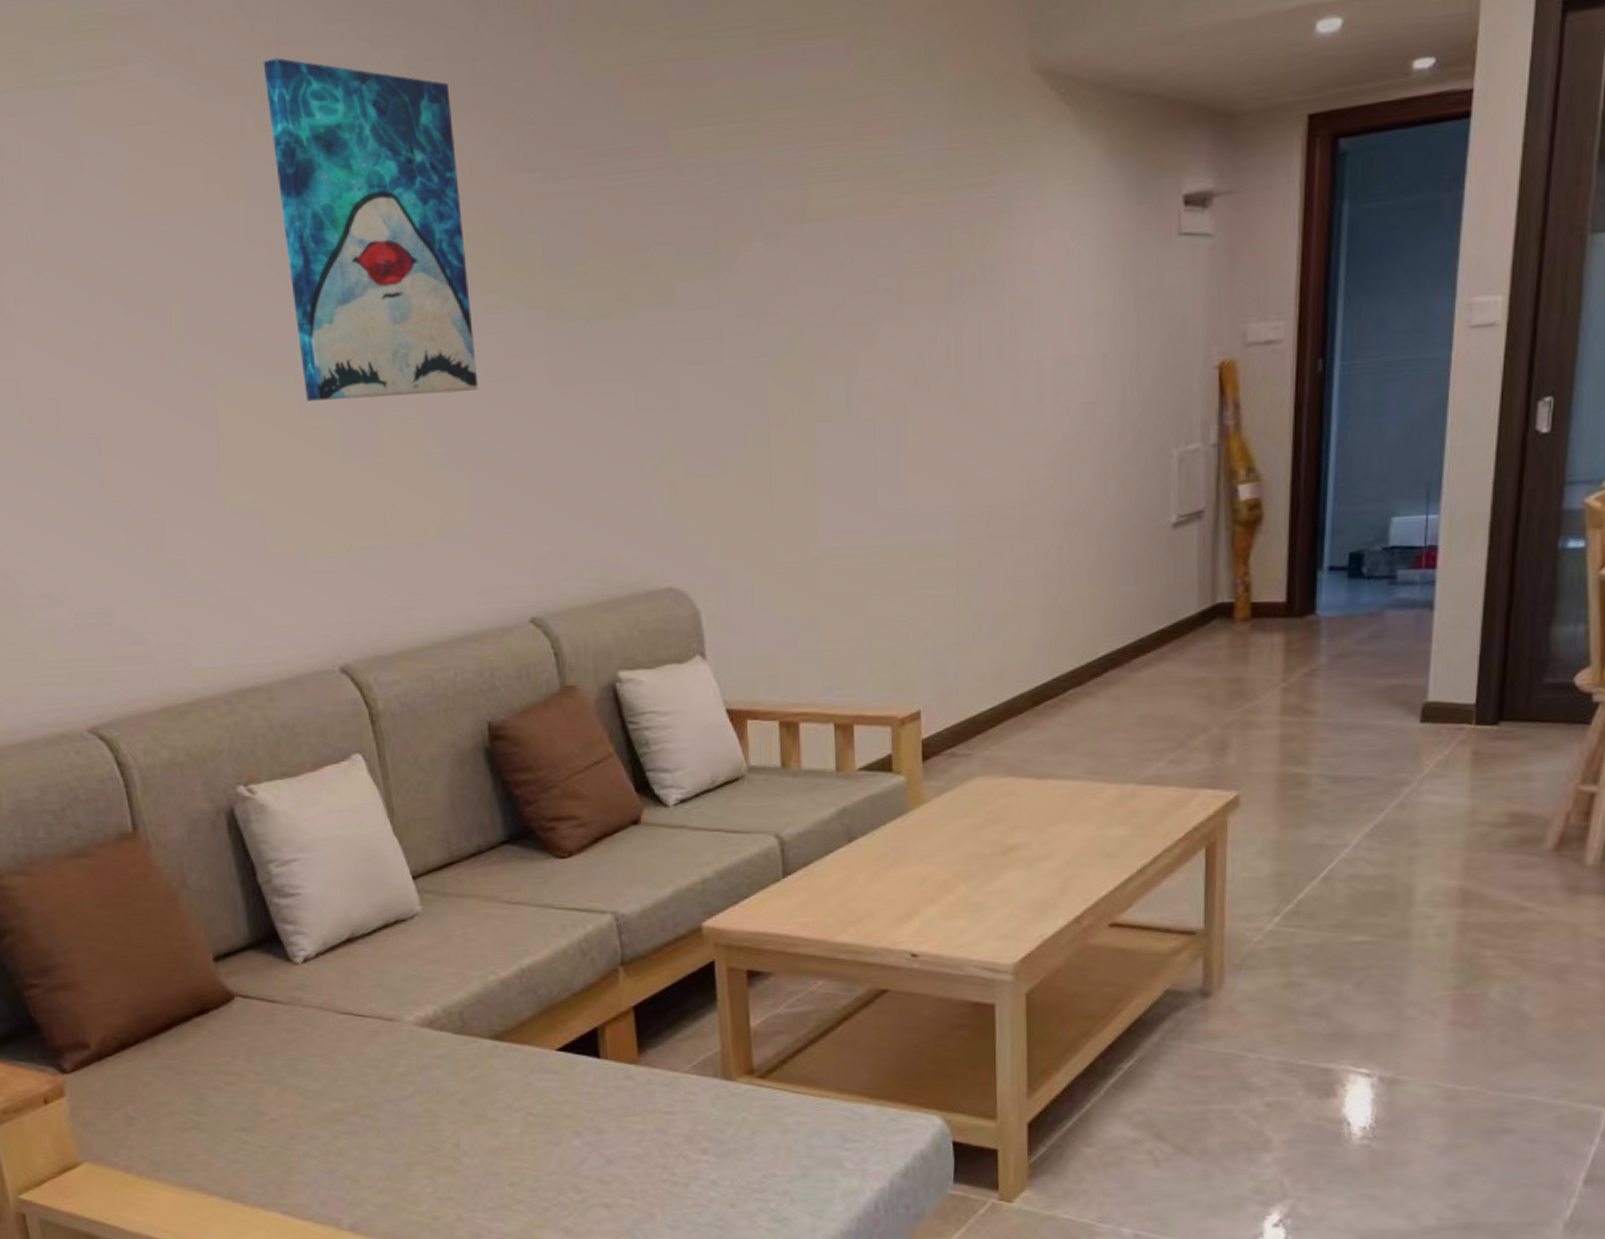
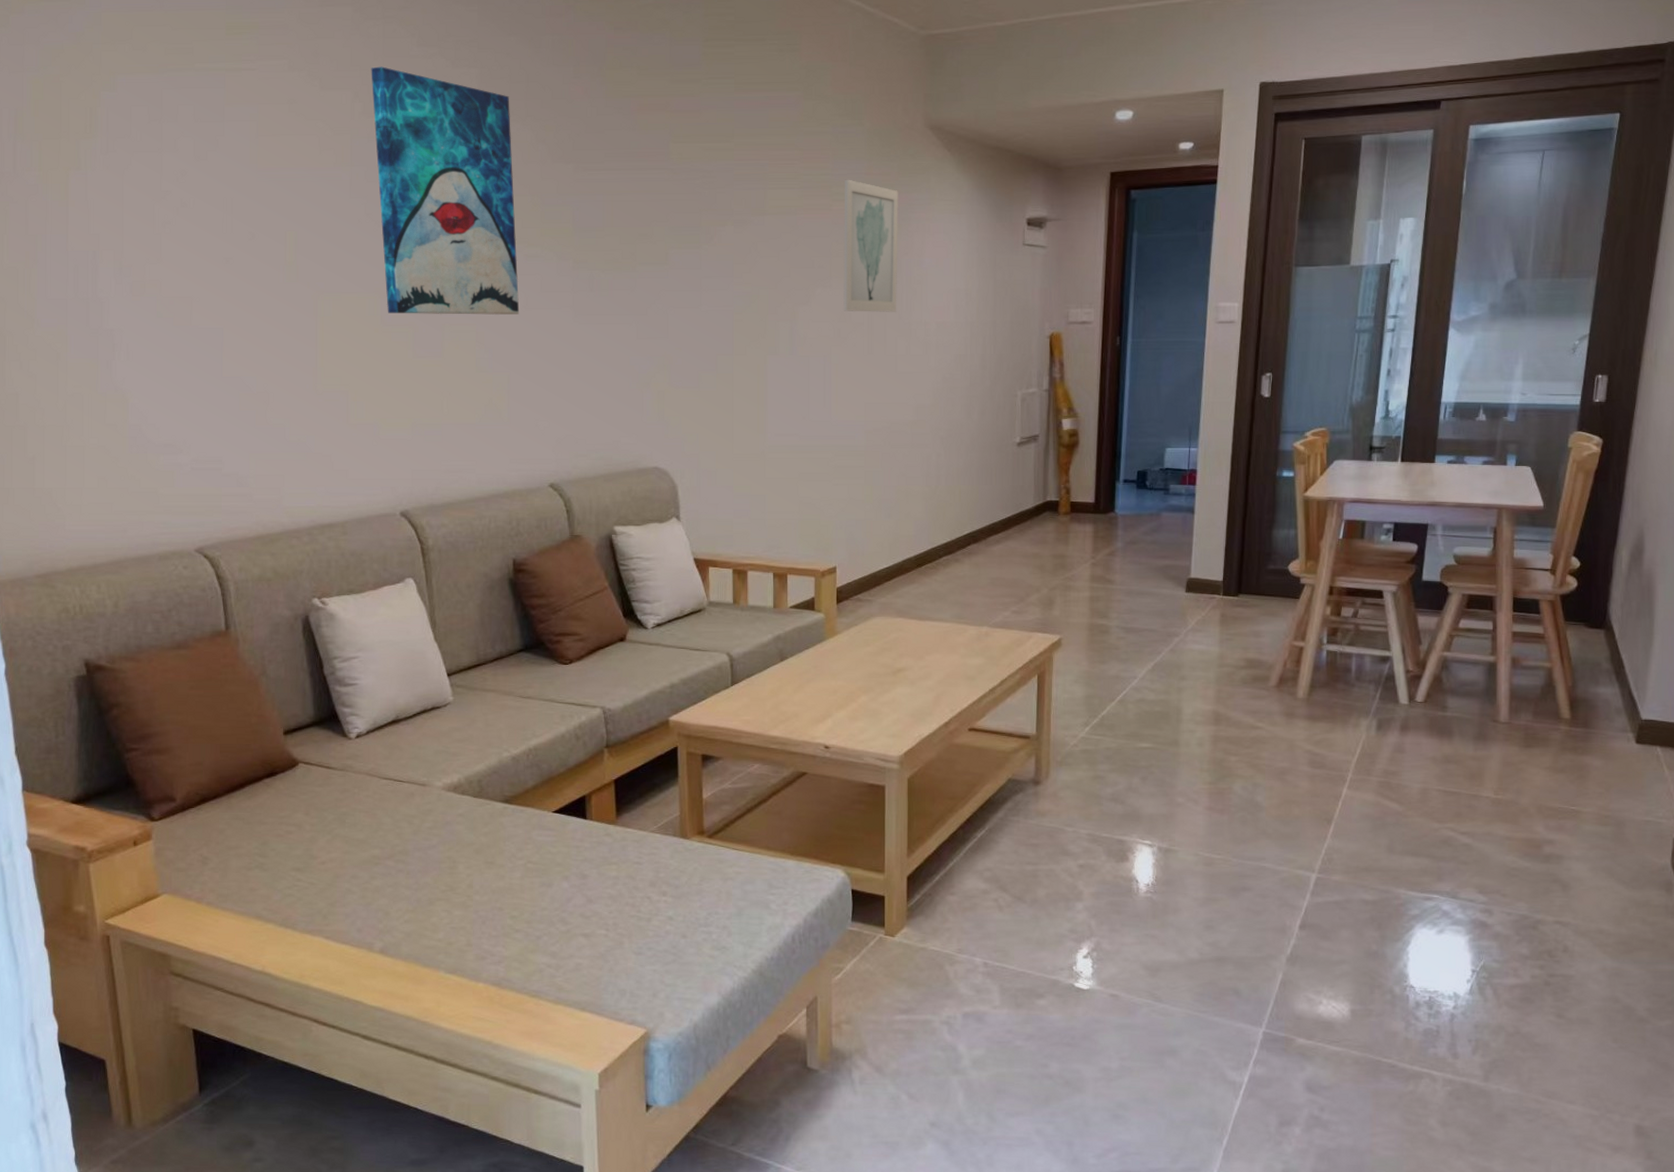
wall art: none [917,159,997,352] -> present [843,179,899,312]

